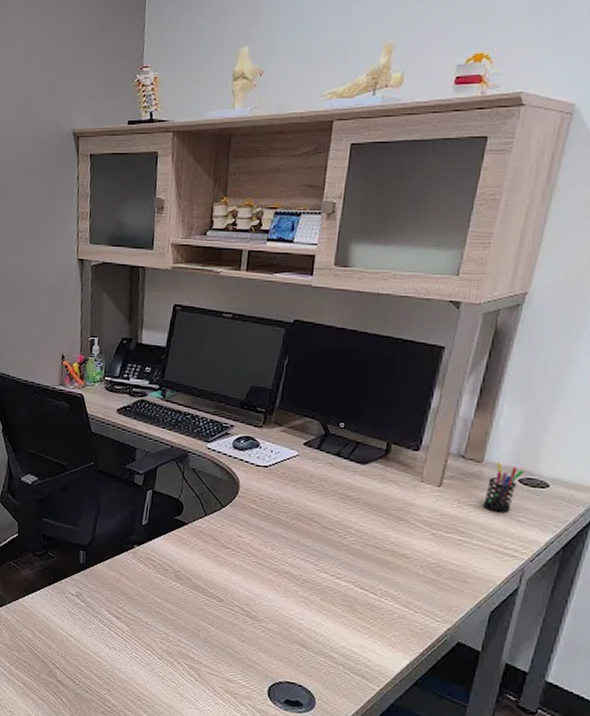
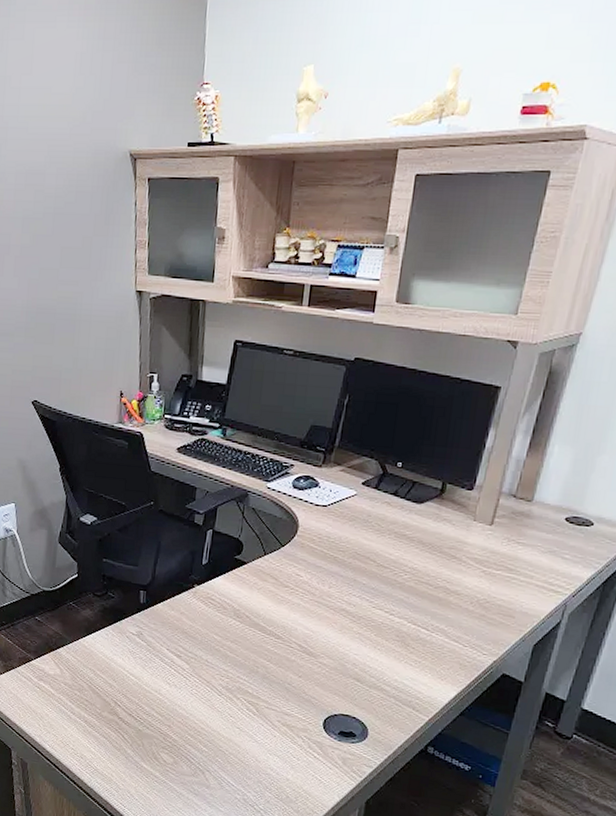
pen holder: present [482,461,523,513] -> none [531,501,570,551]

